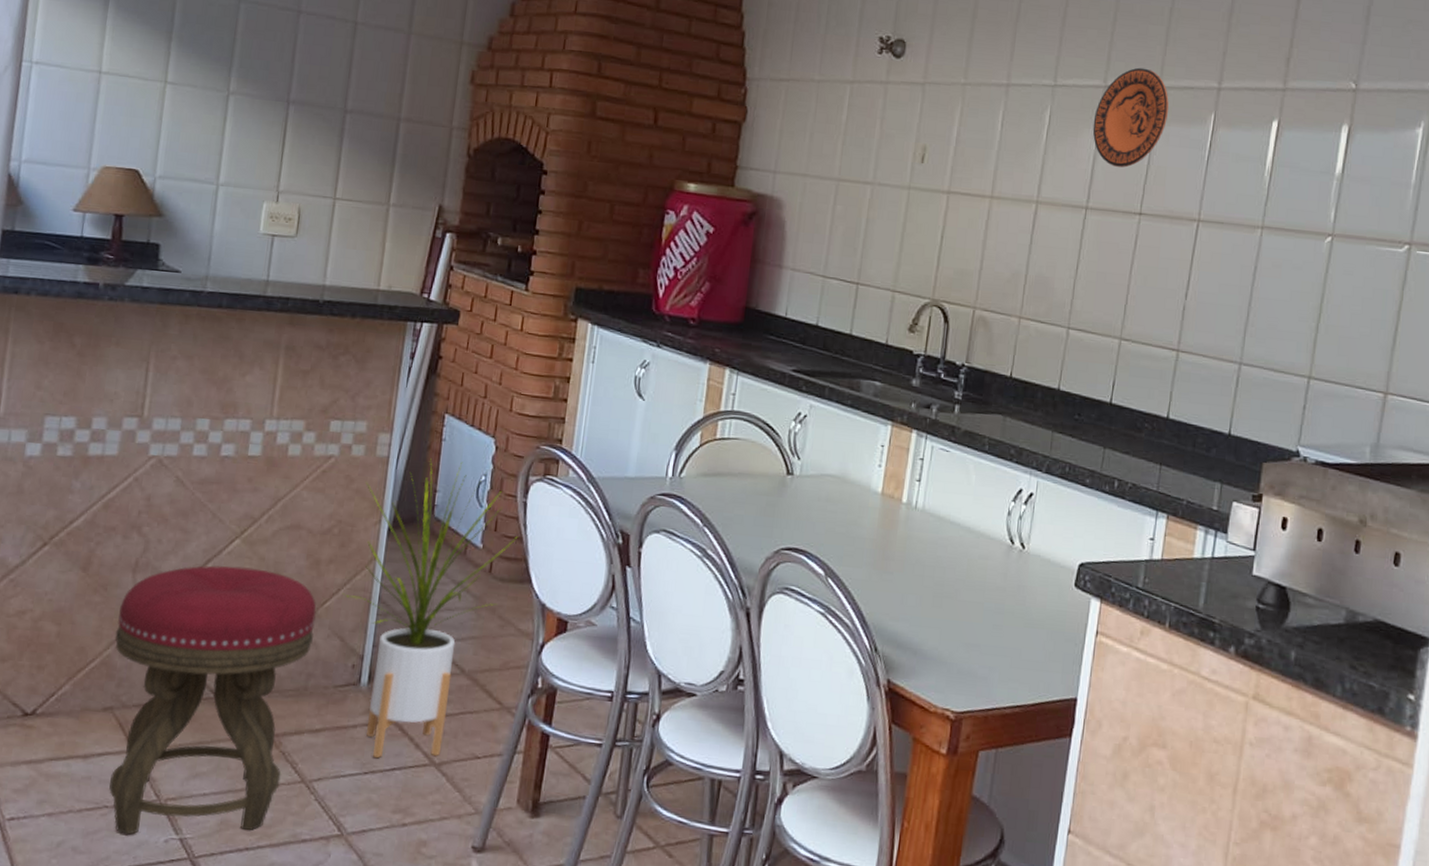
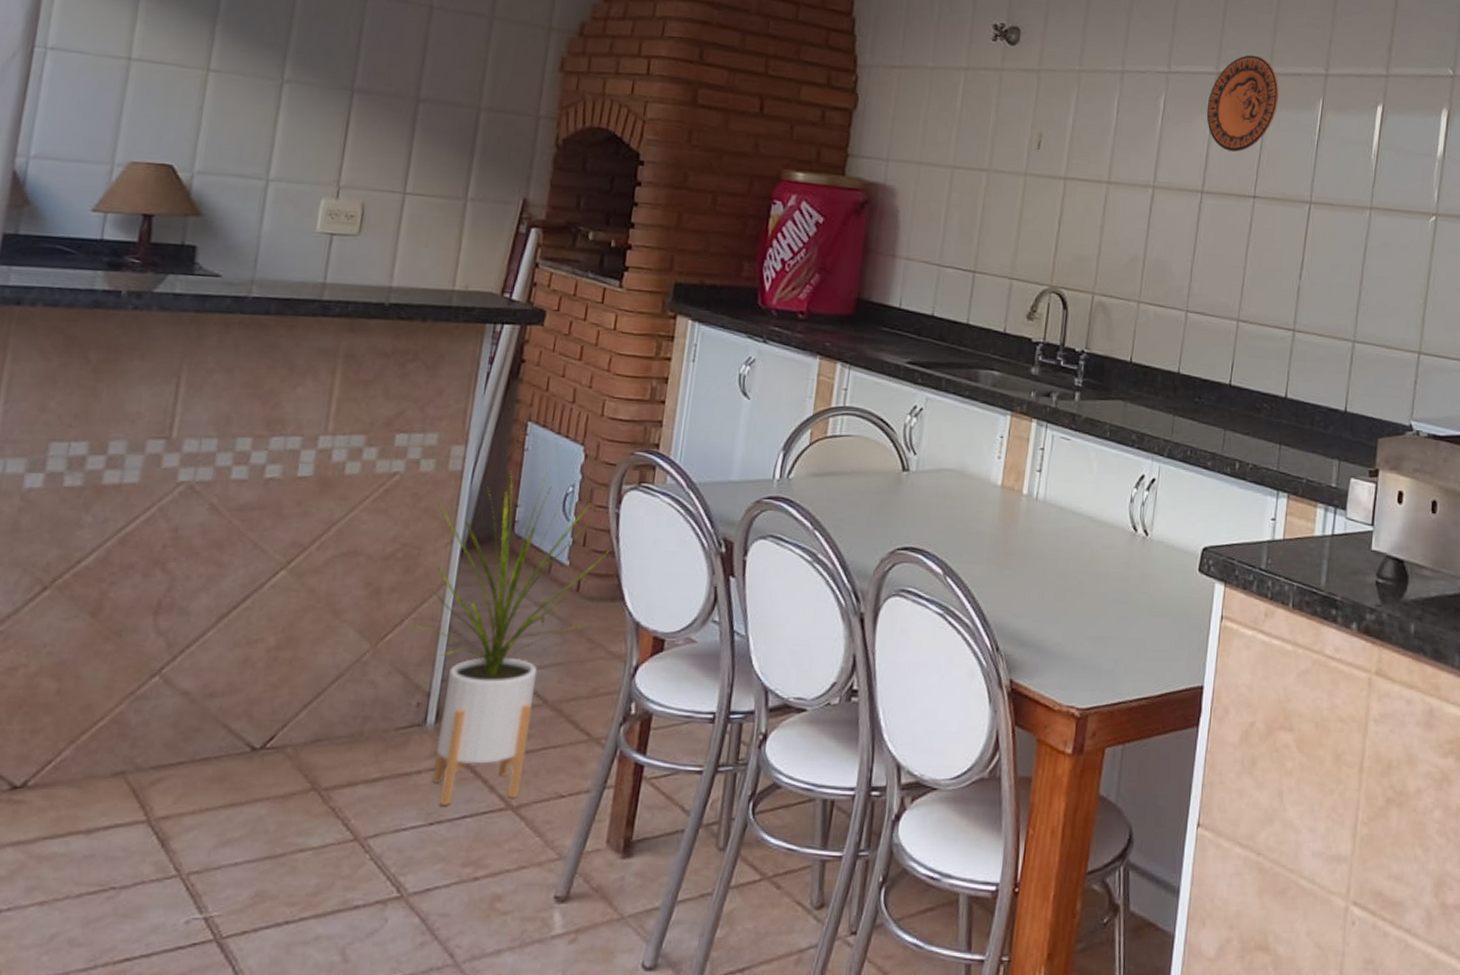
stool: present [109,565,317,835] -> none [117,601,377,919]

